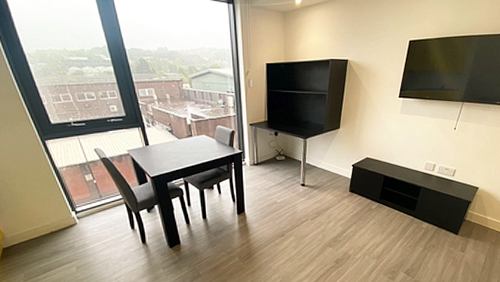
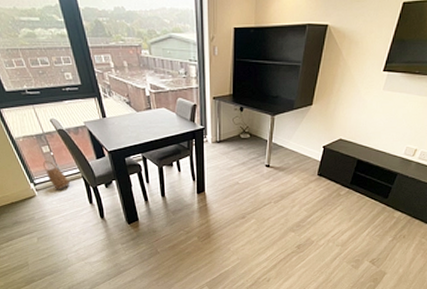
basket: none [85,188,113,217] -> present [42,161,71,190]

